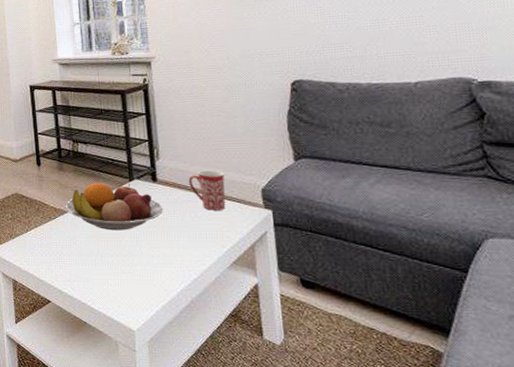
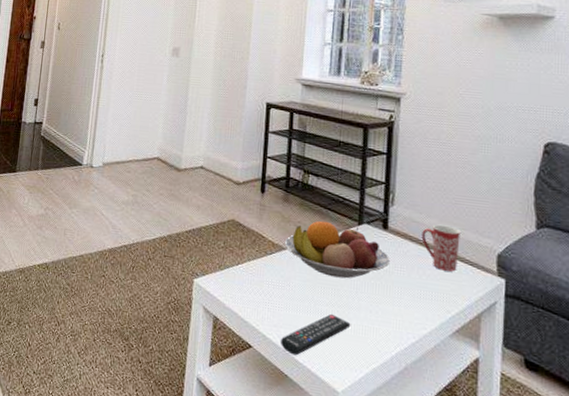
remote control: none [75,263,137,304] -> present [280,313,351,356]

